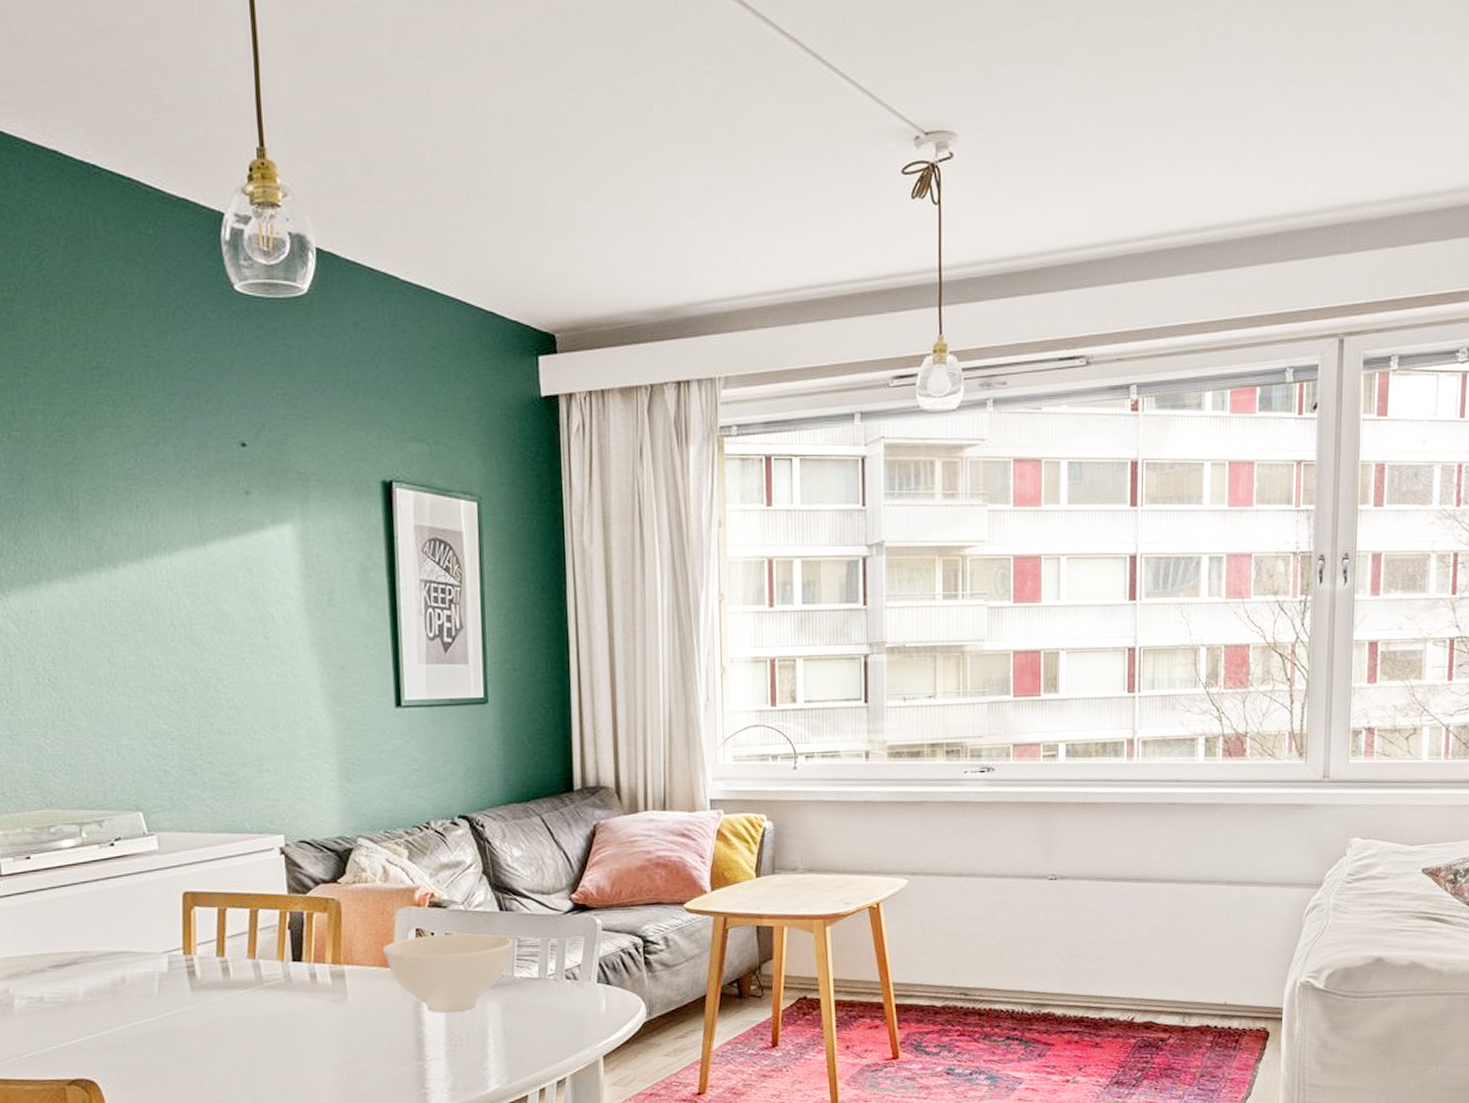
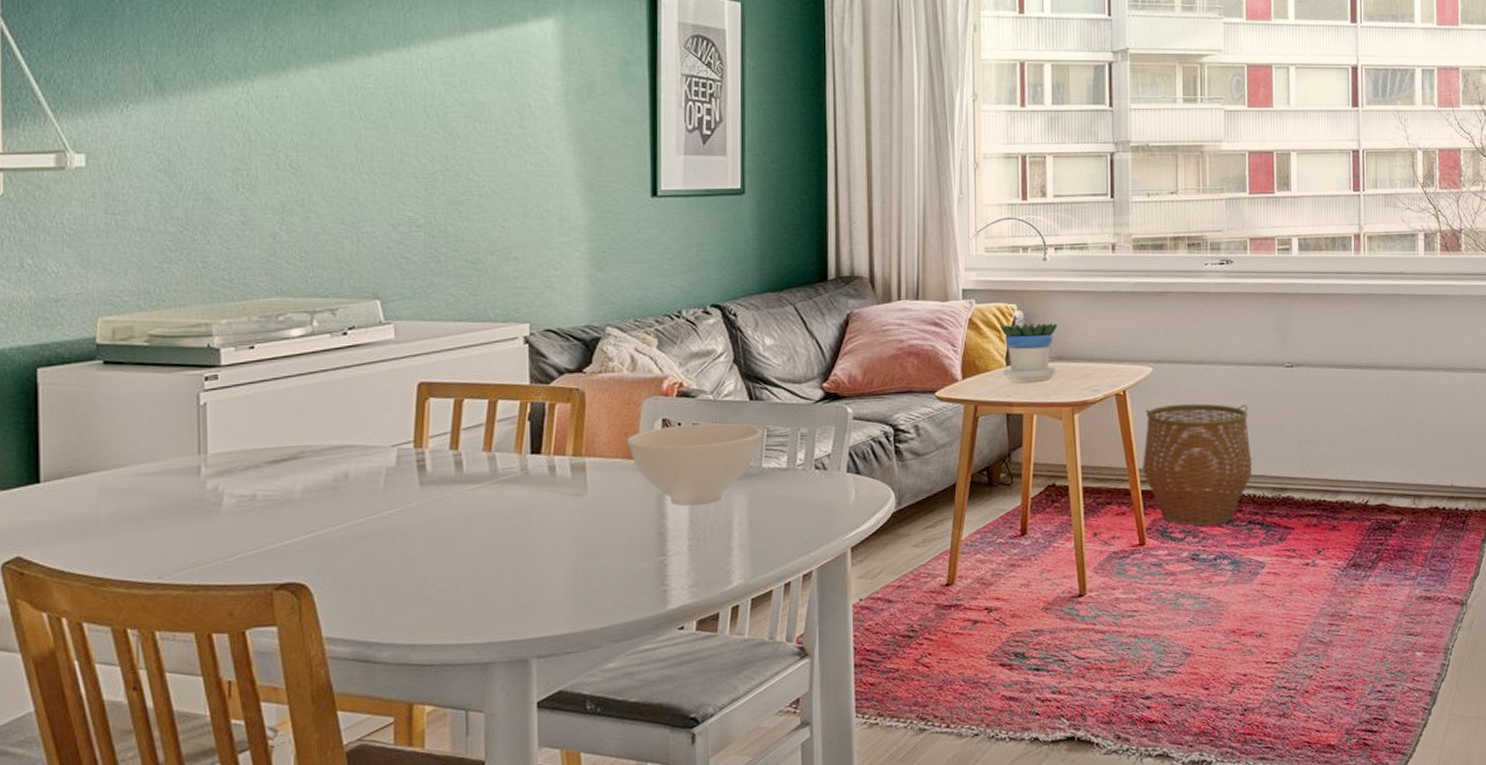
flowerpot: none [750,834,808,896] -> present [1001,323,1057,384]
basket: none [895,917,1012,1041] -> present [1141,403,1253,526]

